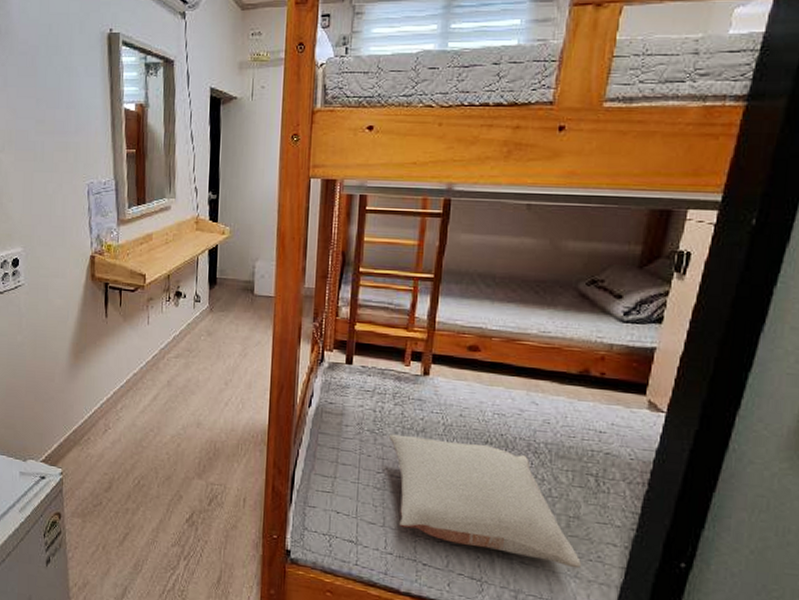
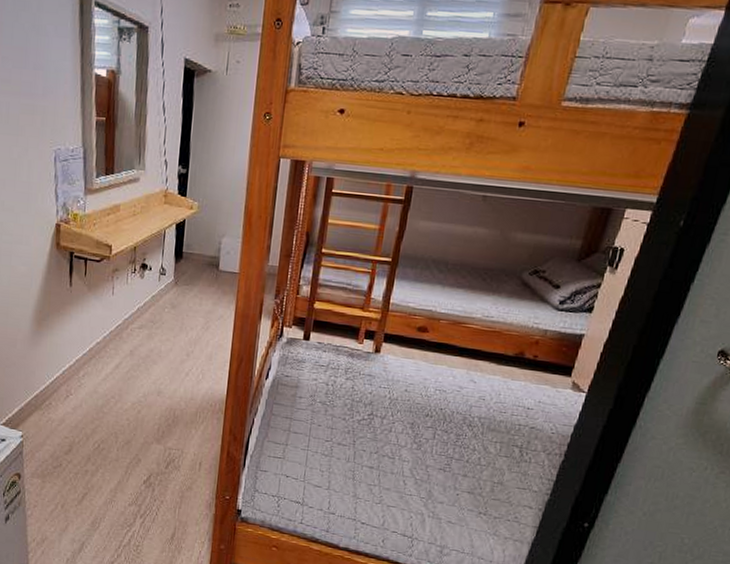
pillow: present [388,434,581,569] -> none [338,406,500,528]

